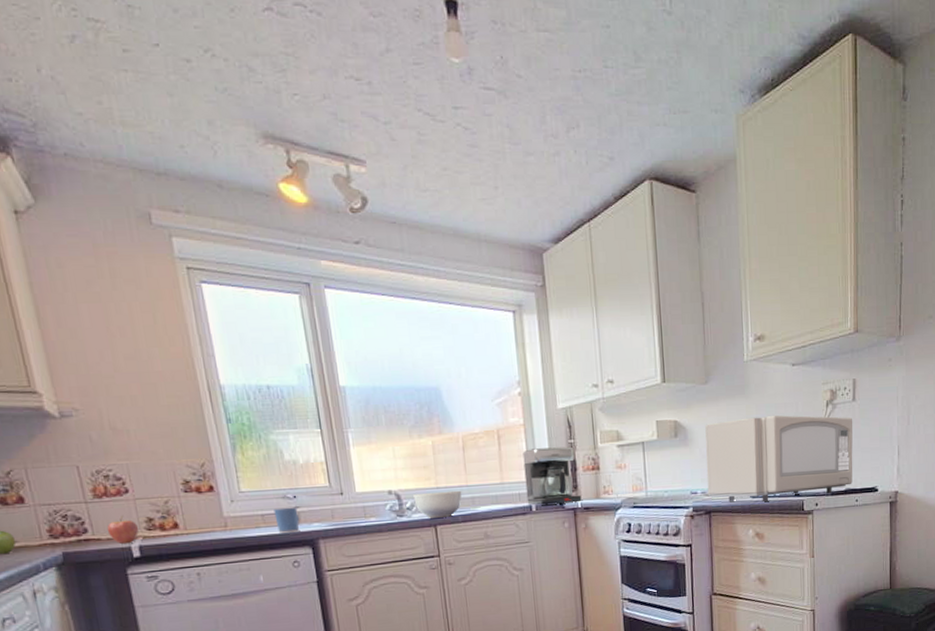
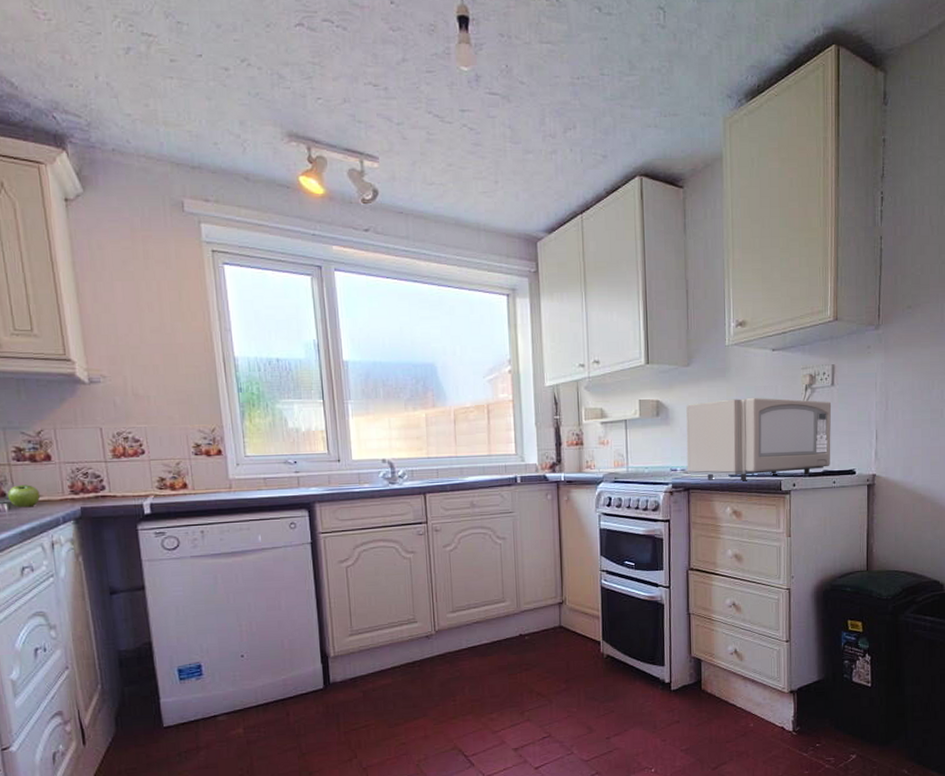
fruit: present [107,515,139,545] -> none [122,474,152,502]
mug: present [273,507,300,533] -> none [275,472,298,496]
bowl: present [413,490,462,518] -> none [405,461,452,486]
coffee maker: present [522,446,582,506] -> none [510,422,565,478]

